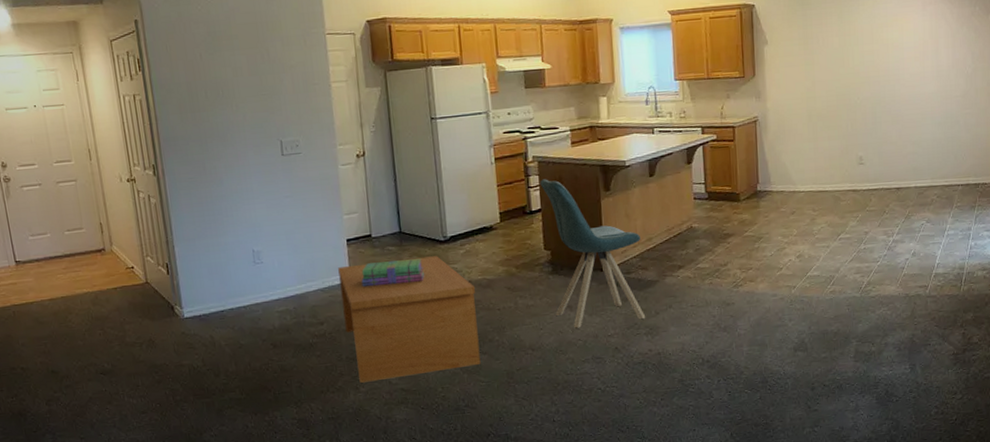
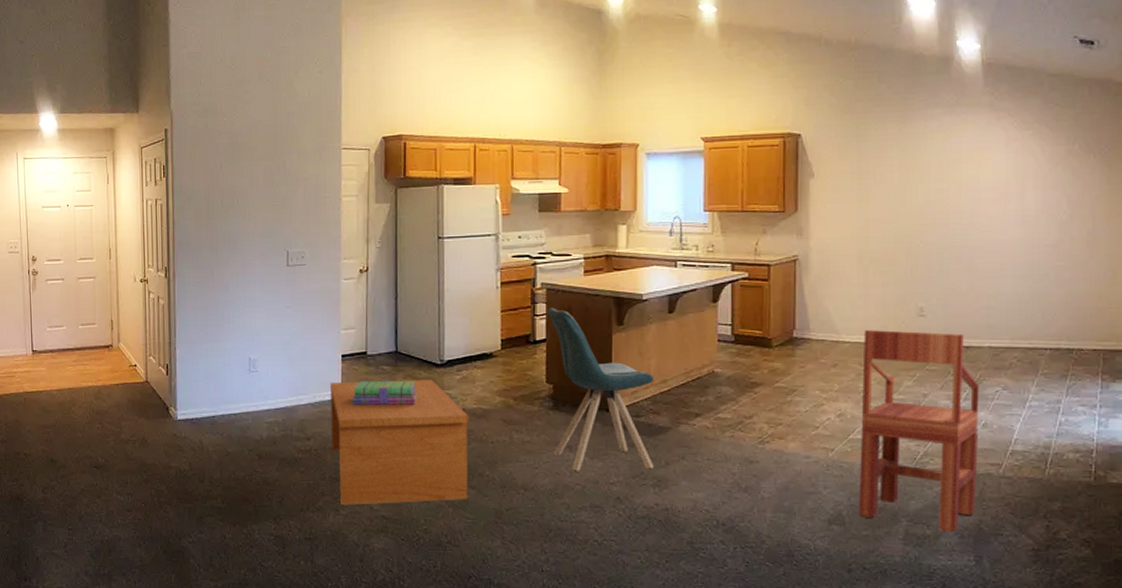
chair: none [815,177,910,348] -> present [858,330,979,533]

